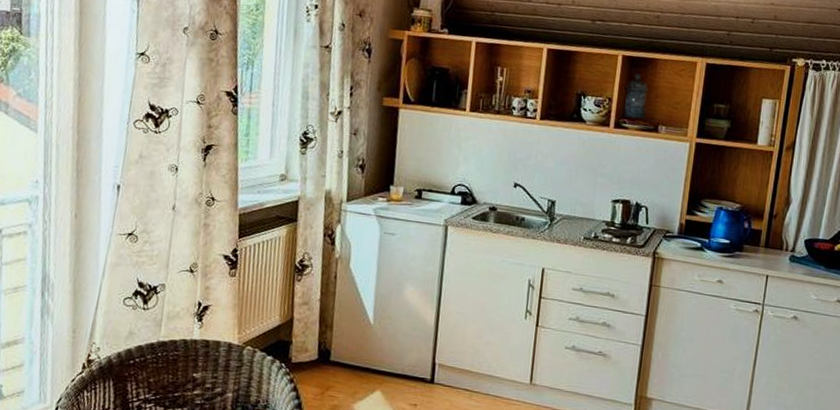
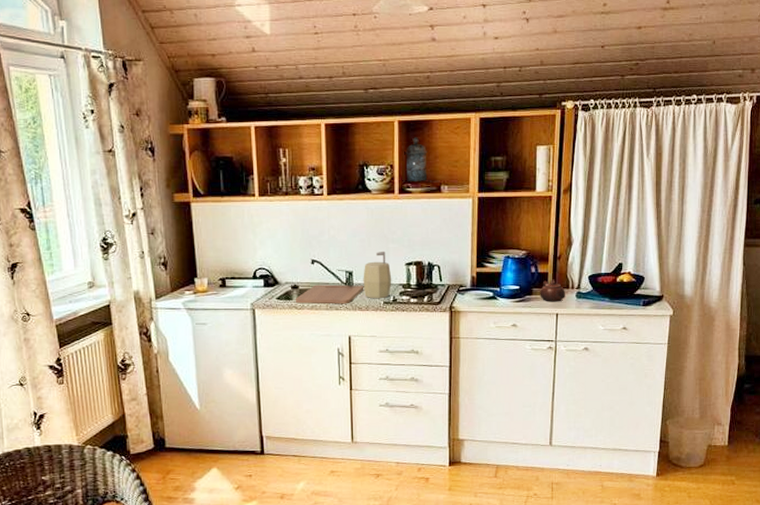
cutting board: none [491,209,566,235] -> present [295,284,364,305]
soap dispenser: none [564,184,596,234] -> present [363,250,392,299]
teapot: none [750,238,778,263] -> present [540,279,565,302]

